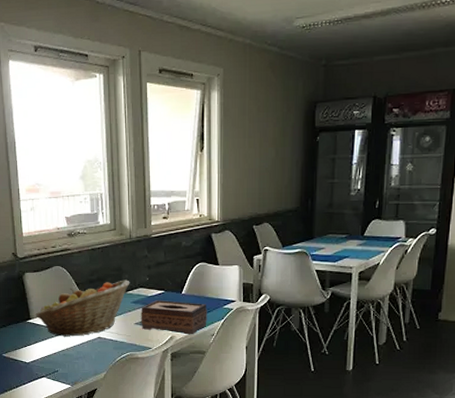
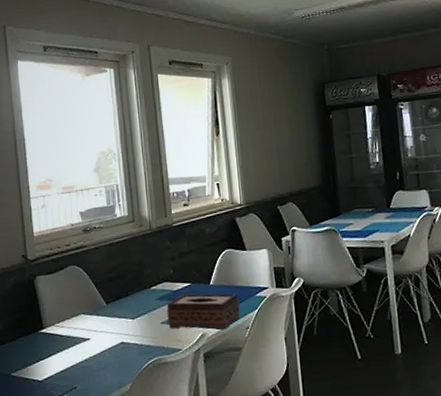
fruit basket: present [35,280,130,338] -> none [48,274,153,347]

